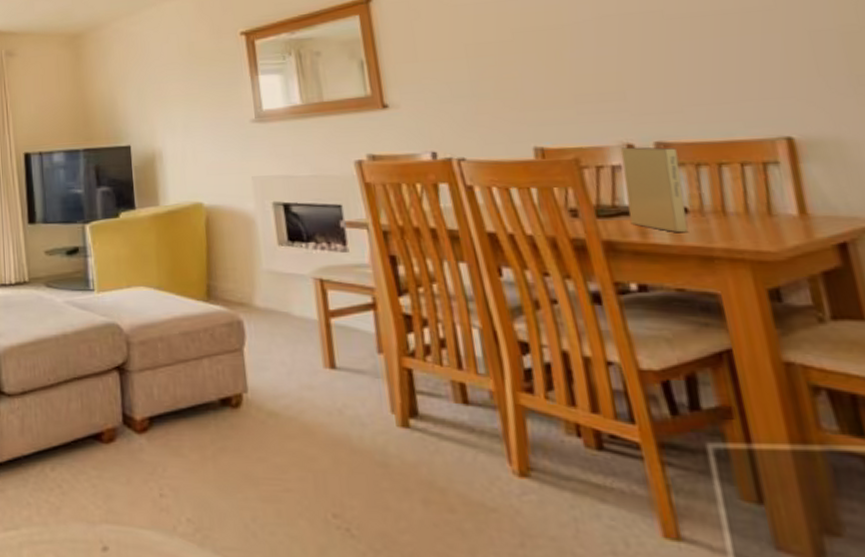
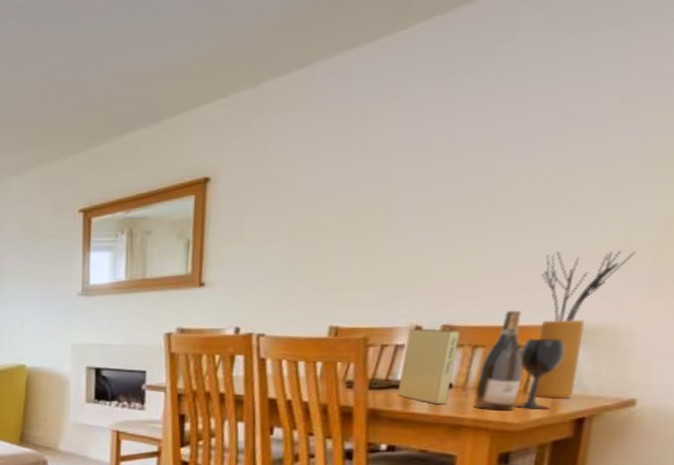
wine bottle: none [711,123,765,238] -> present [474,310,525,410]
vase: none [738,58,828,222] -> present [534,250,636,400]
wine glass: none [748,153,804,236] -> present [513,338,566,411]

